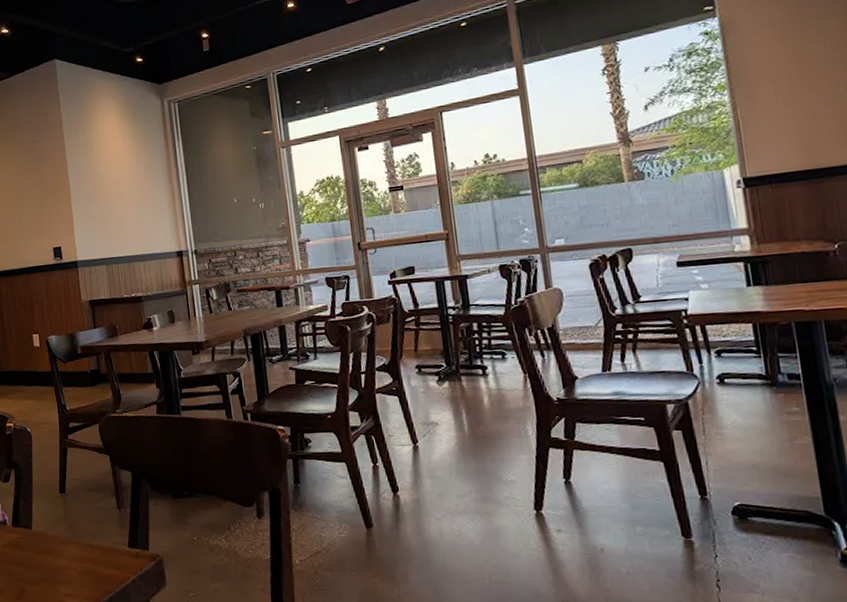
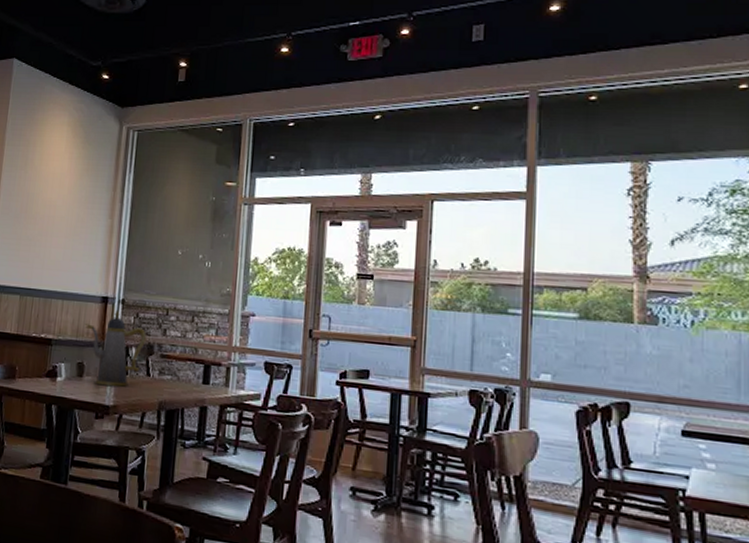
coffee pot: none [167,260,222,327] -> present [84,309,146,387]

